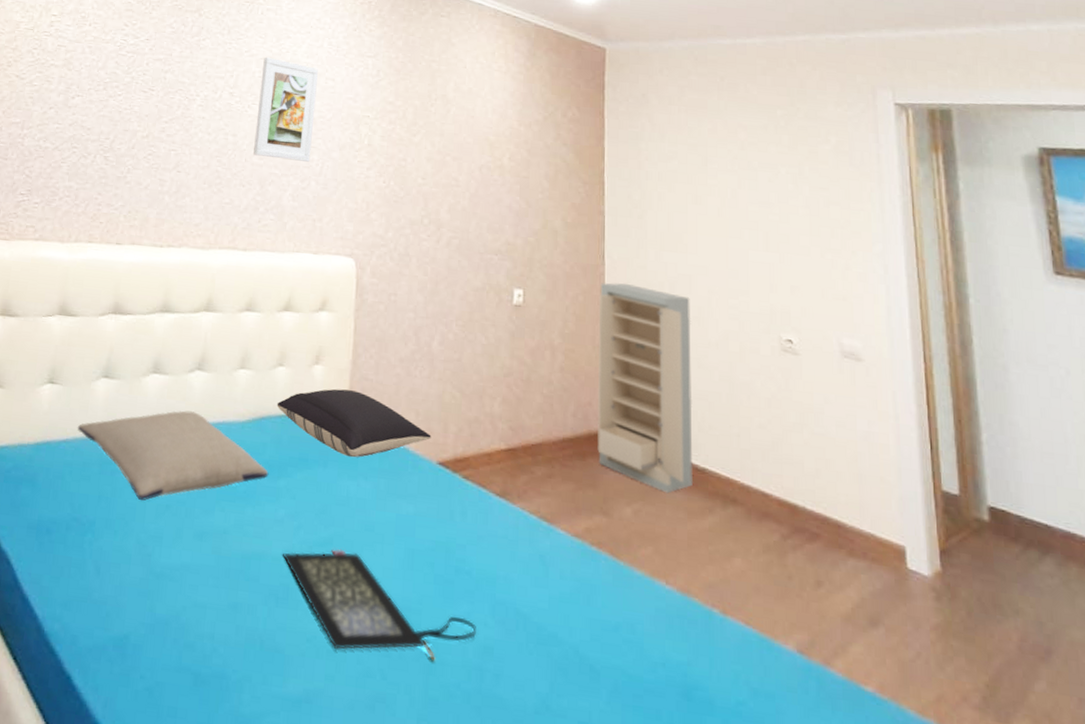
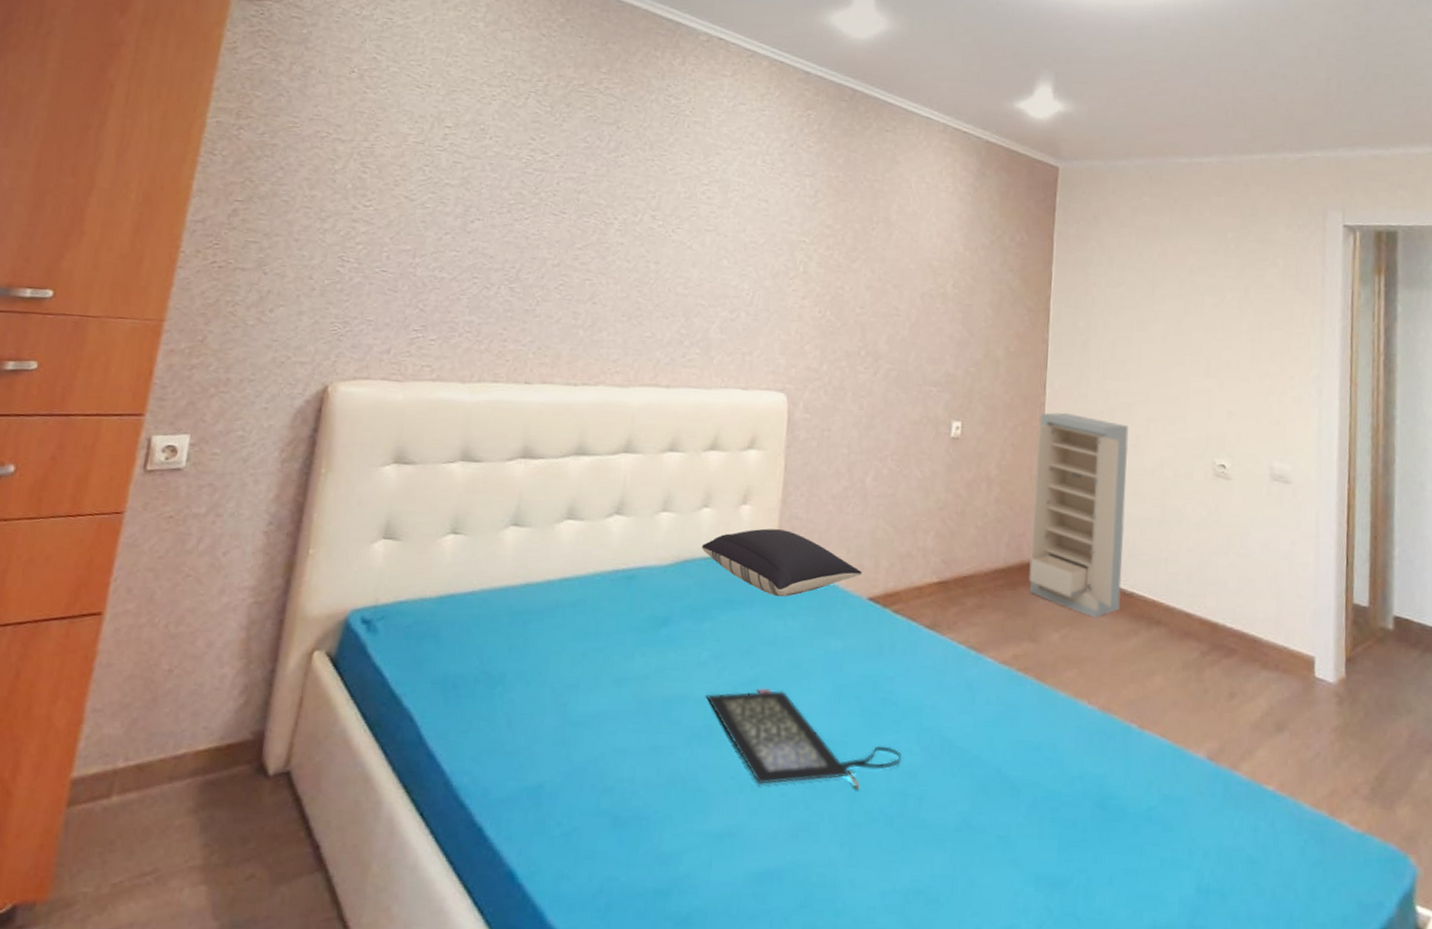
pillow: present [77,410,269,501] -> none [484,556,692,650]
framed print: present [253,57,319,162] -> none [678,175,751,291]

